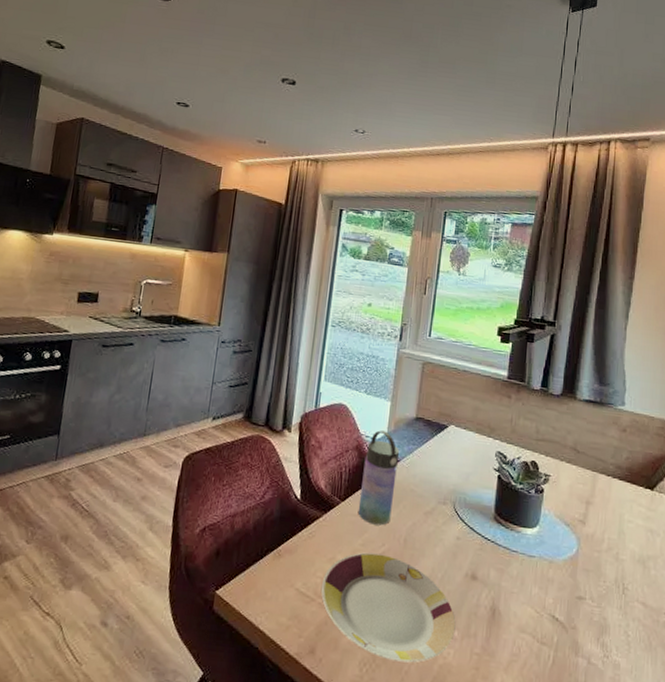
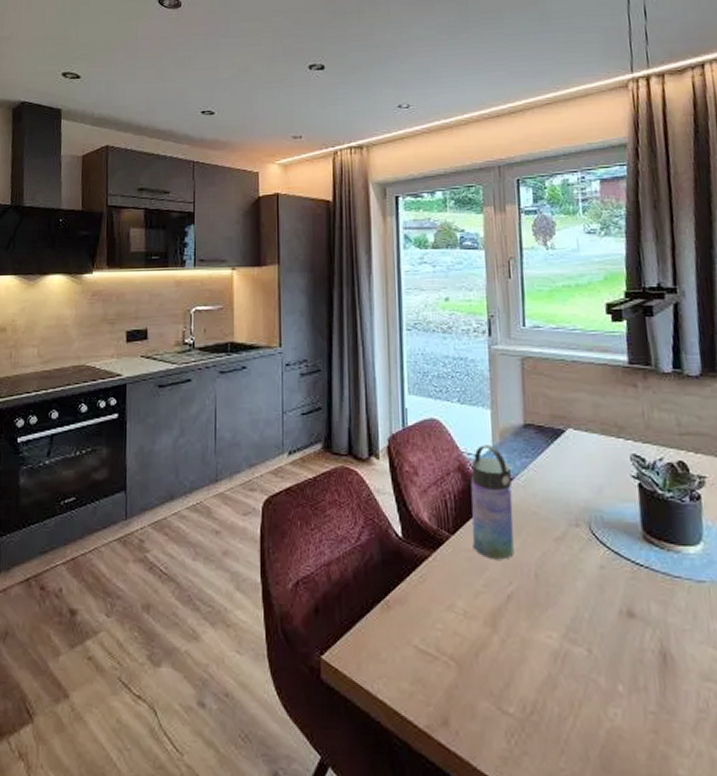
plate: present [321,552,456,663] -> none [443,594,619,730]

